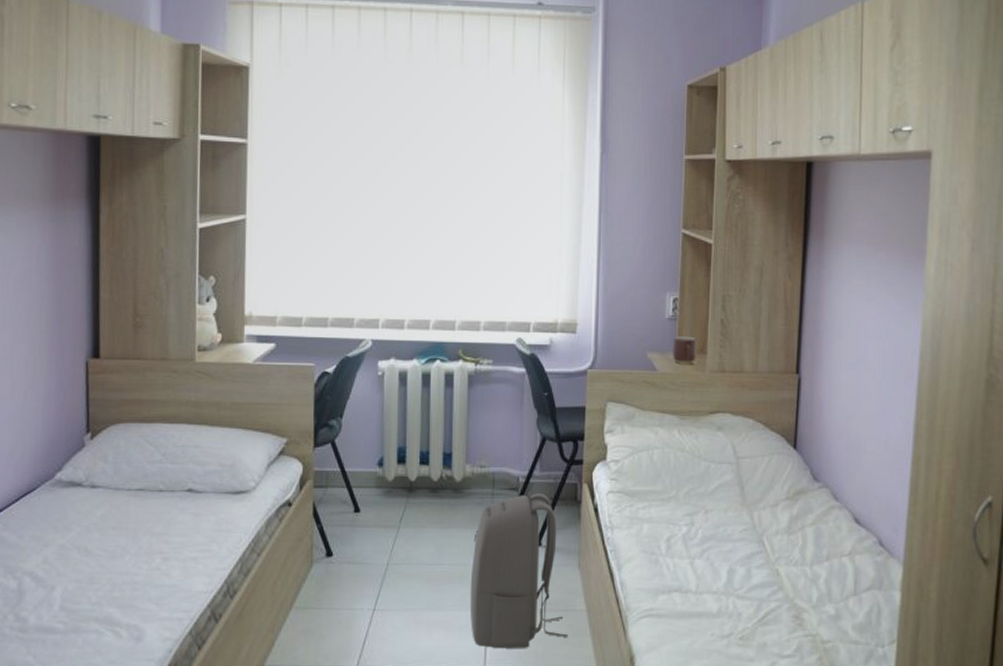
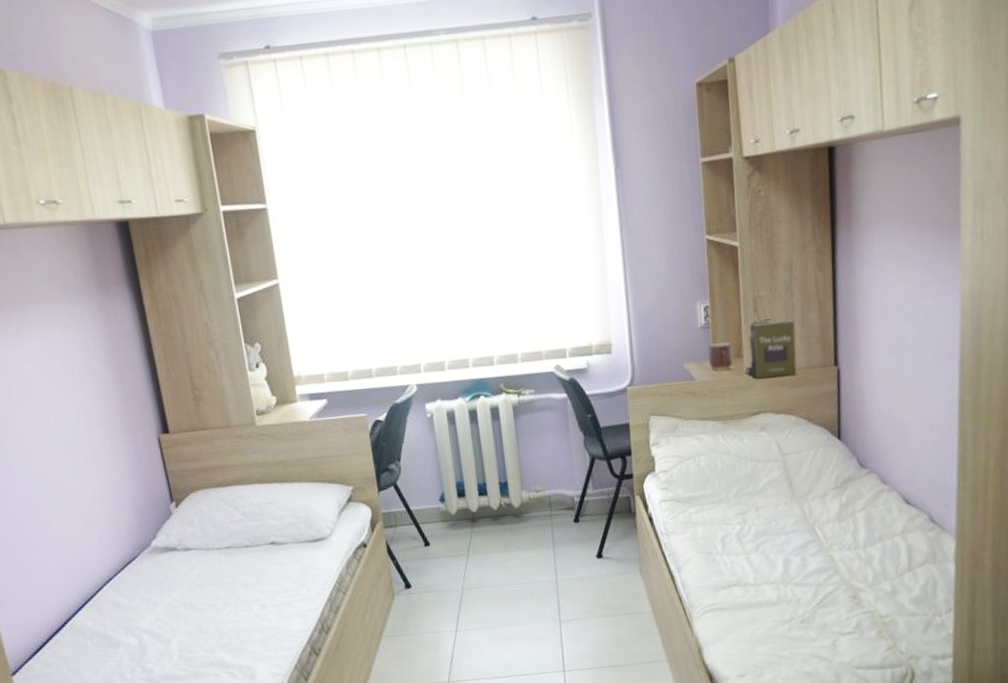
backpack: present [469,491,569,649] -> none [538,508,638,654]
books: none [707,319,760,379] -> present [744,318,797,379]

